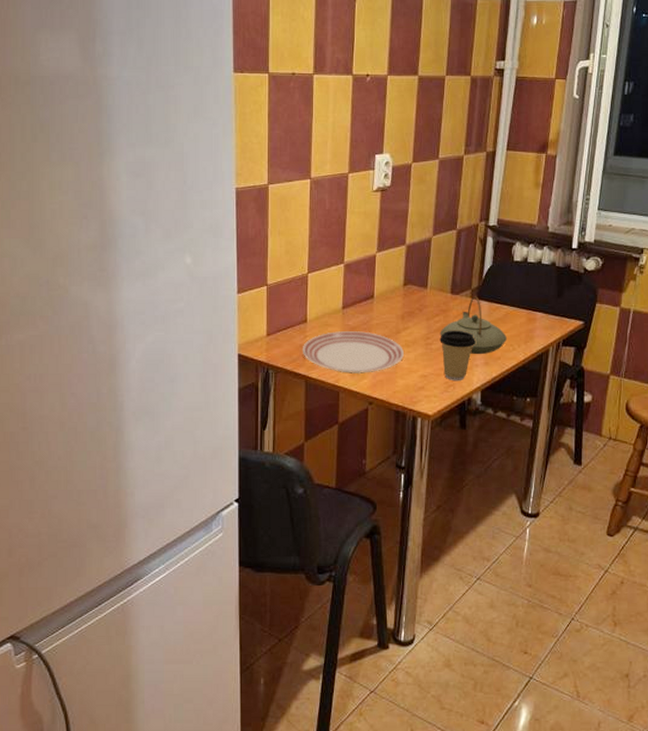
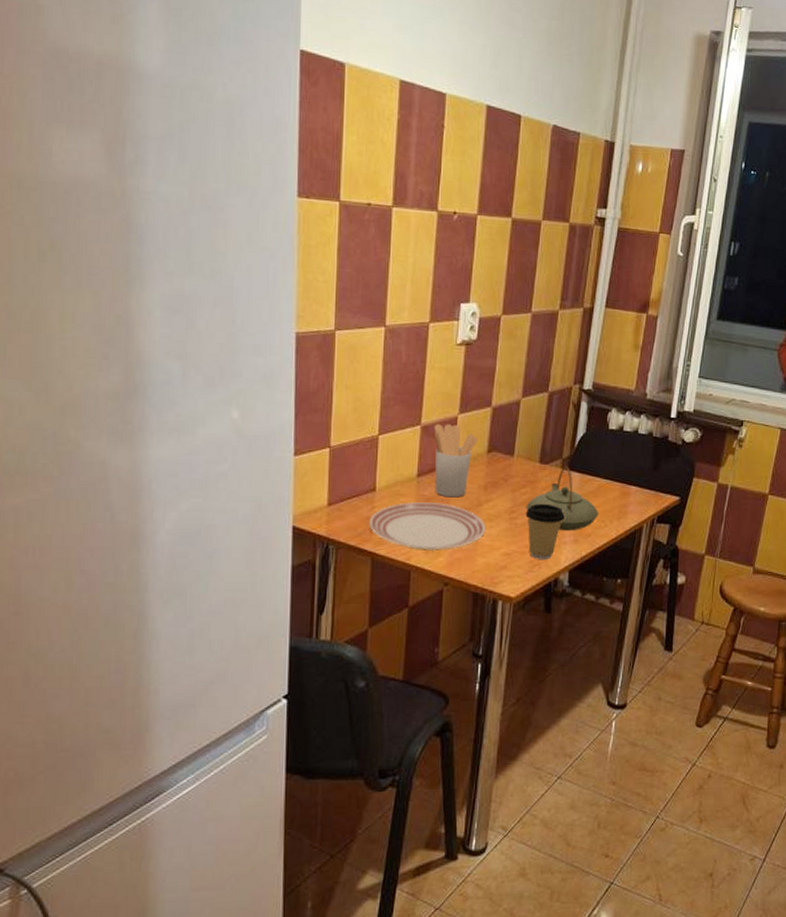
utensil holder: none [355,262,395,327] -> present [434,424,478,498]

